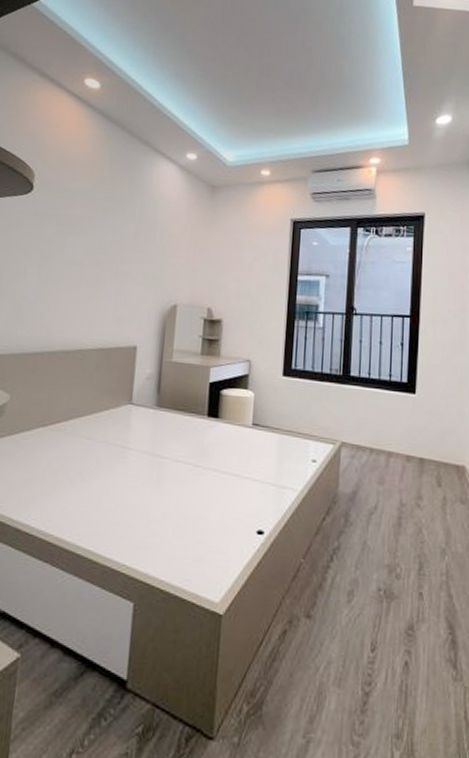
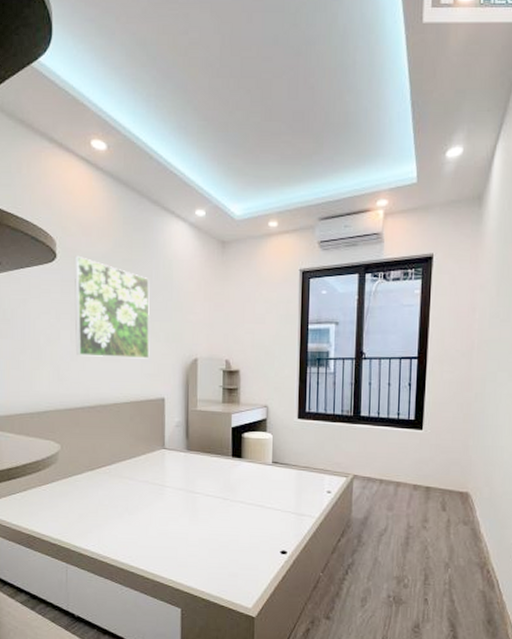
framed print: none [42,189,132,303] -> present [75,255,150,359]

